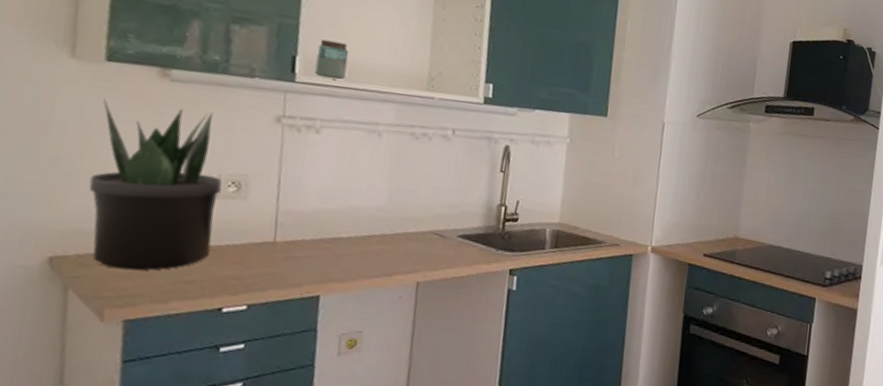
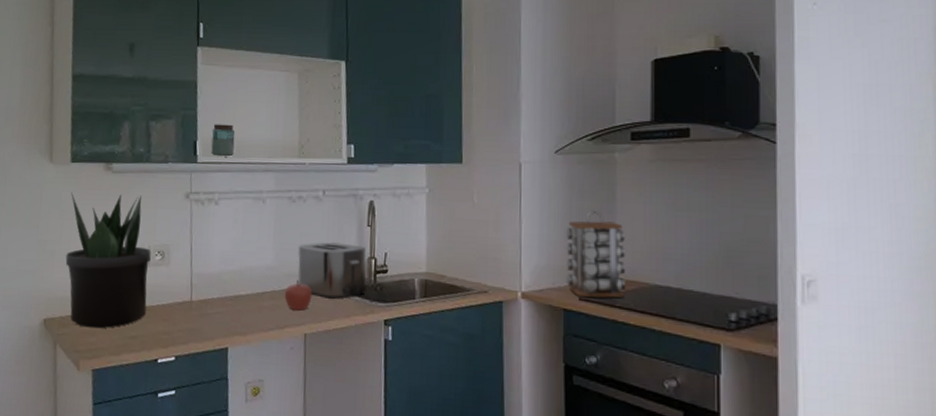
fruit: none [395,223,431,257] -> present [284,279,313,311]
toaster: none [414,185,497,246] -> present [298,242,367,299]
spice rack: none [694,174,750,256] -> present [566,211,626,299]

